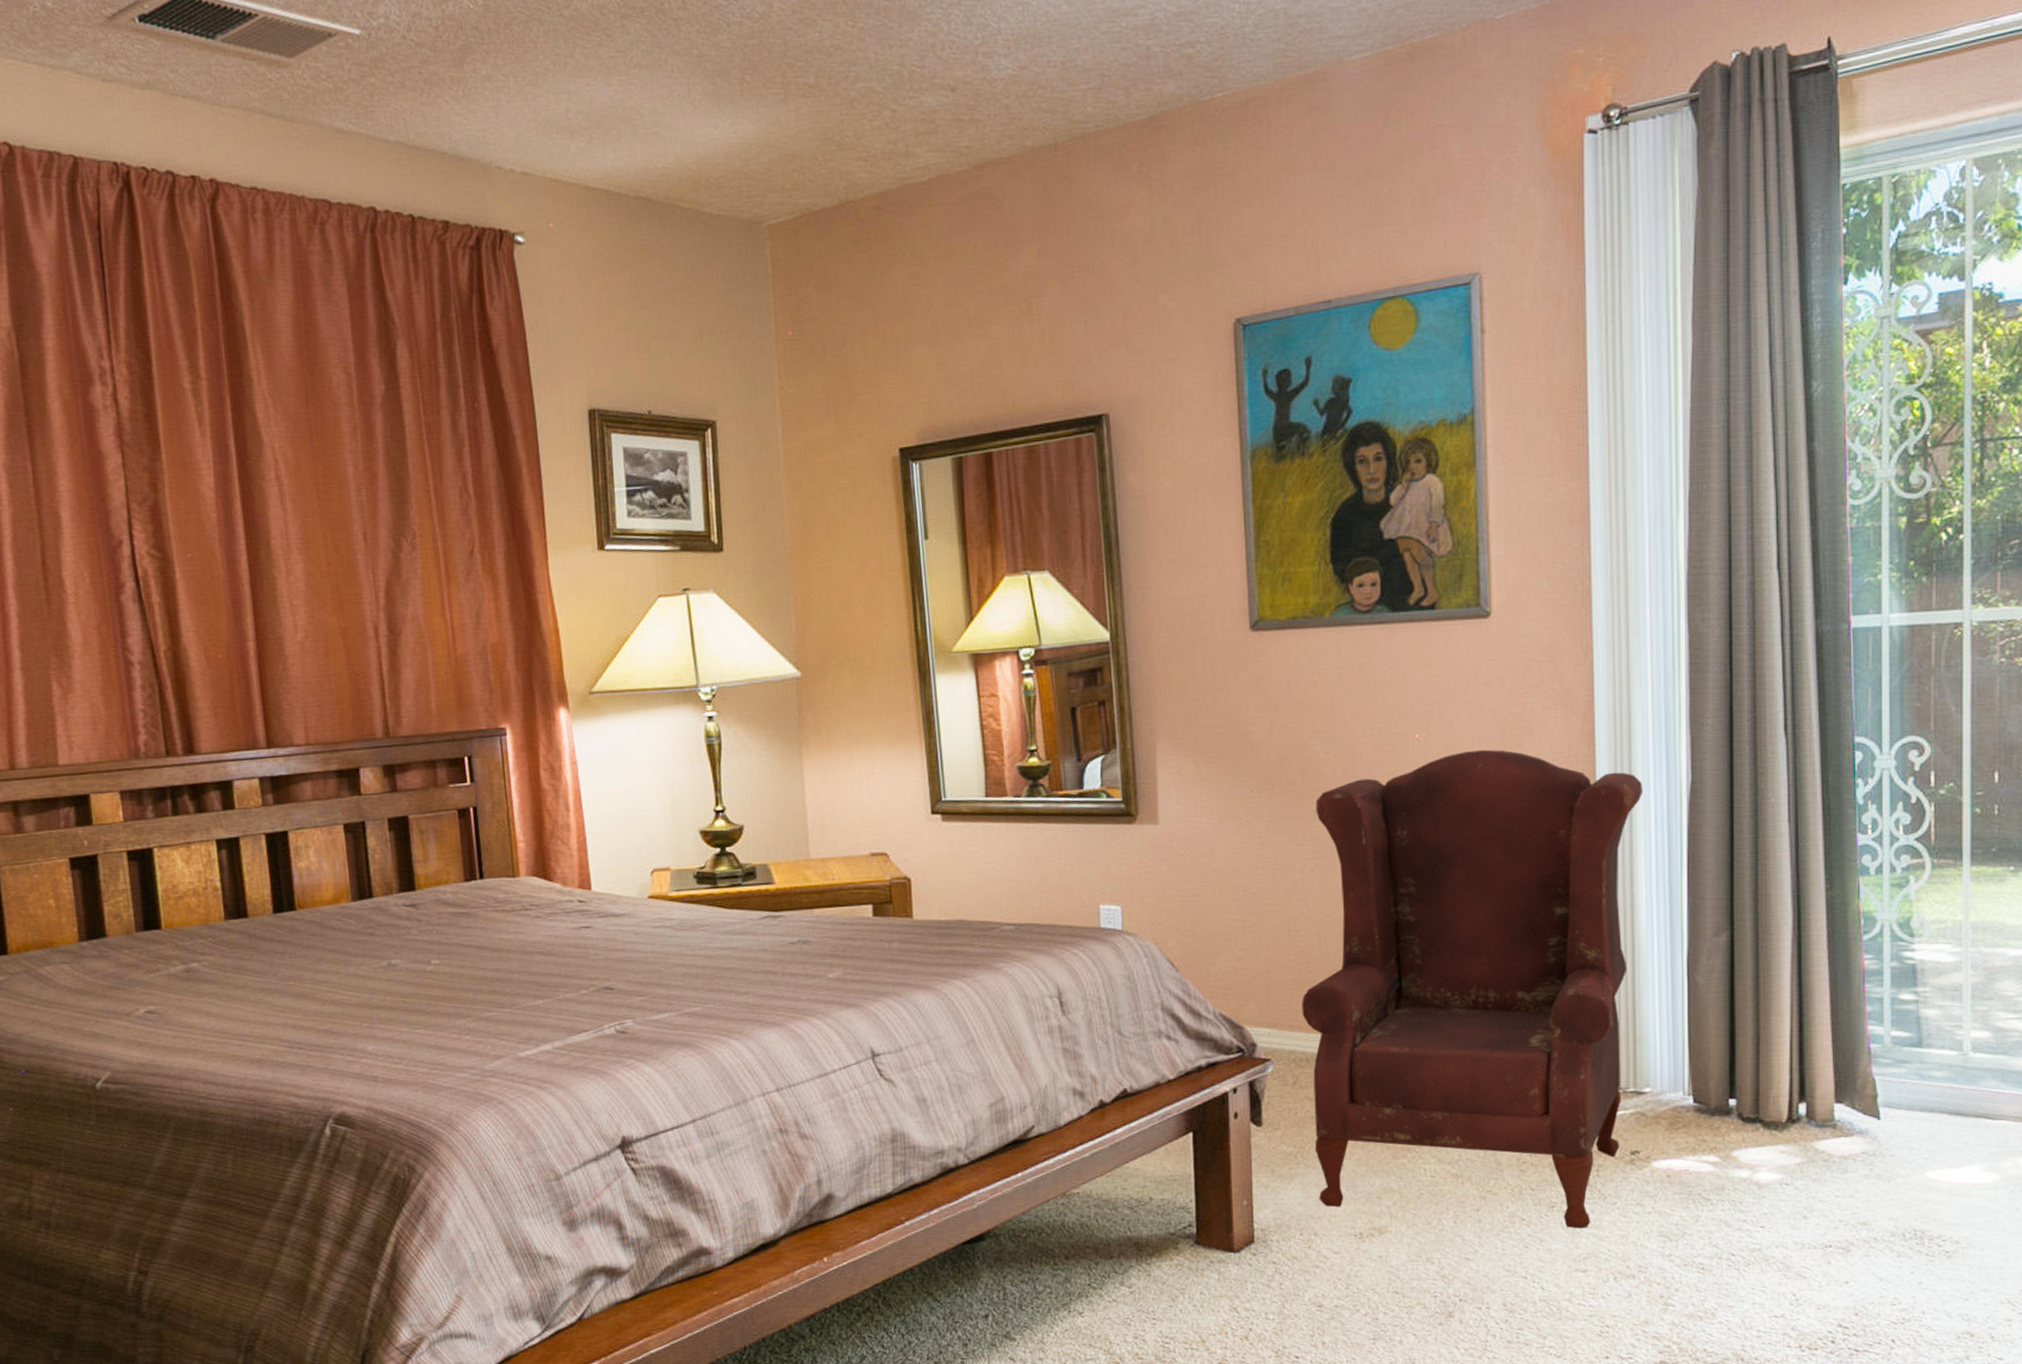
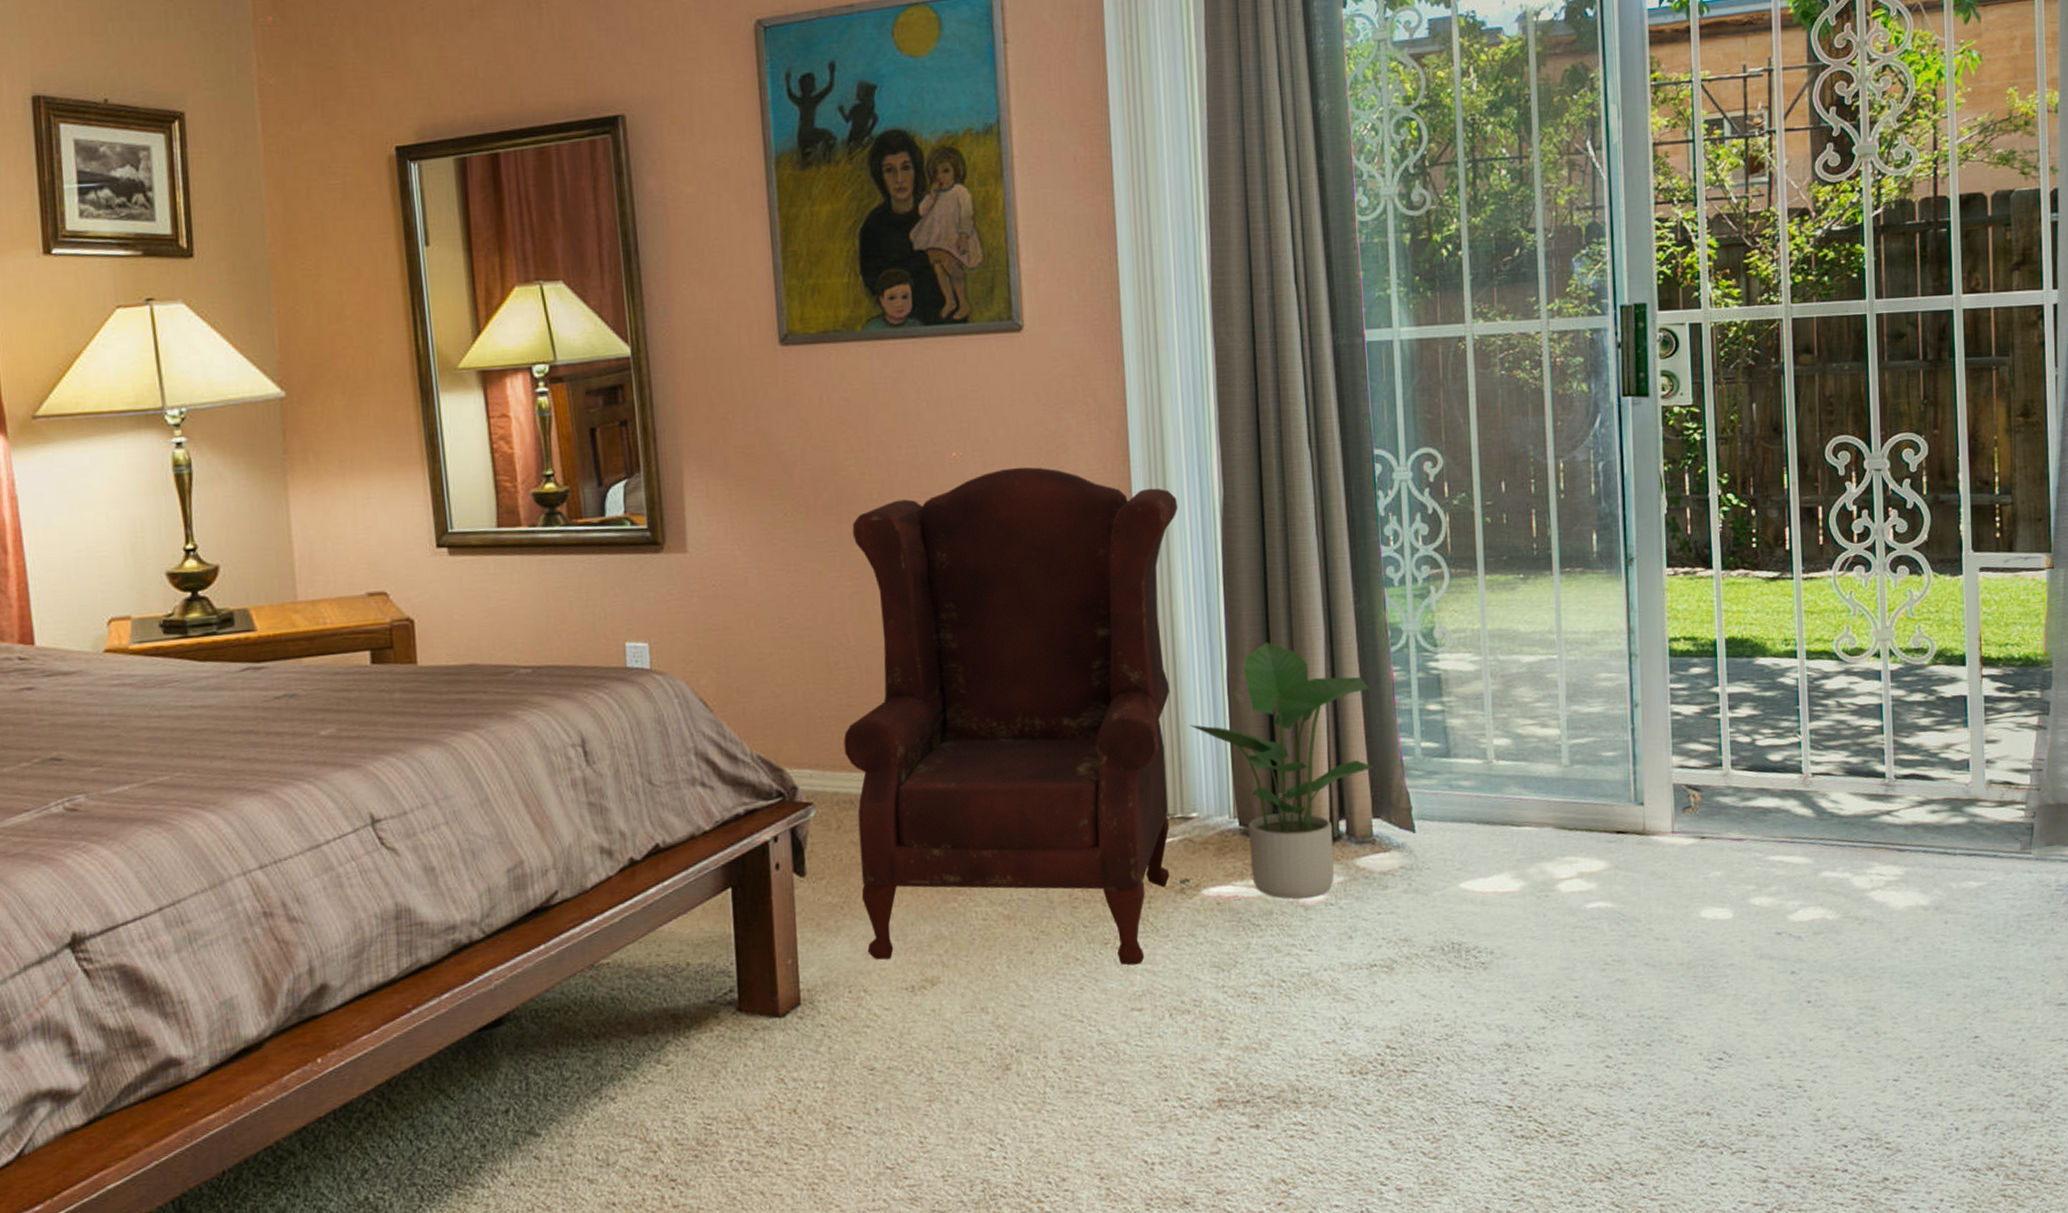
potted plant: none [1647,926,1839,1176] -> present [1190,642,1374,899]

